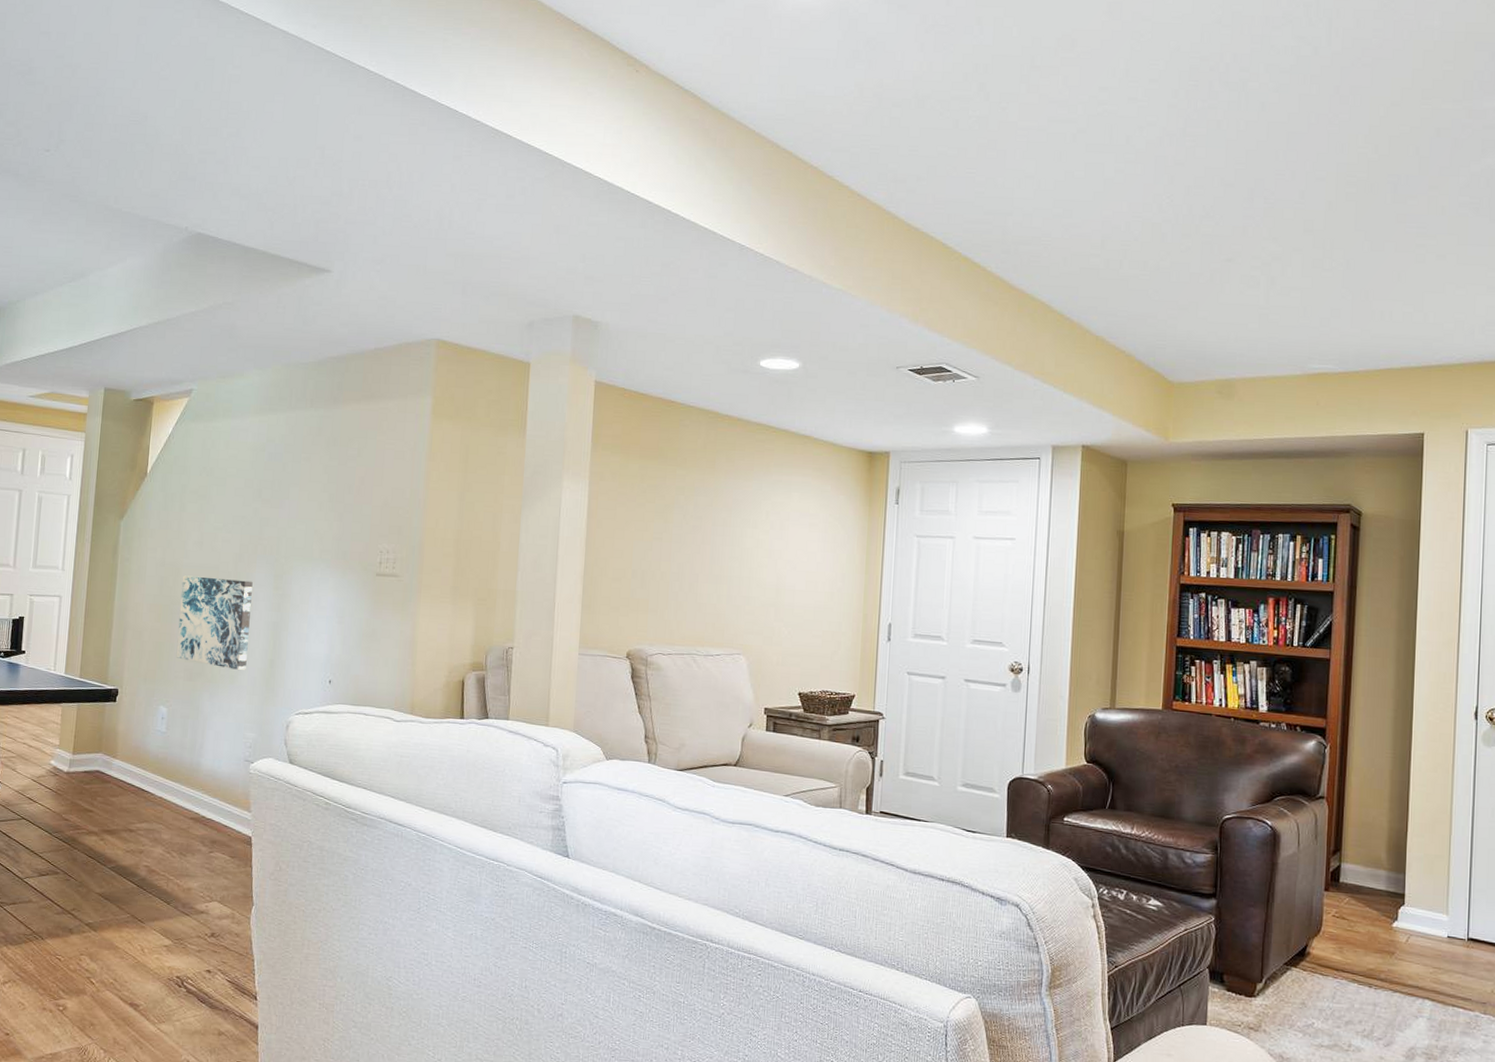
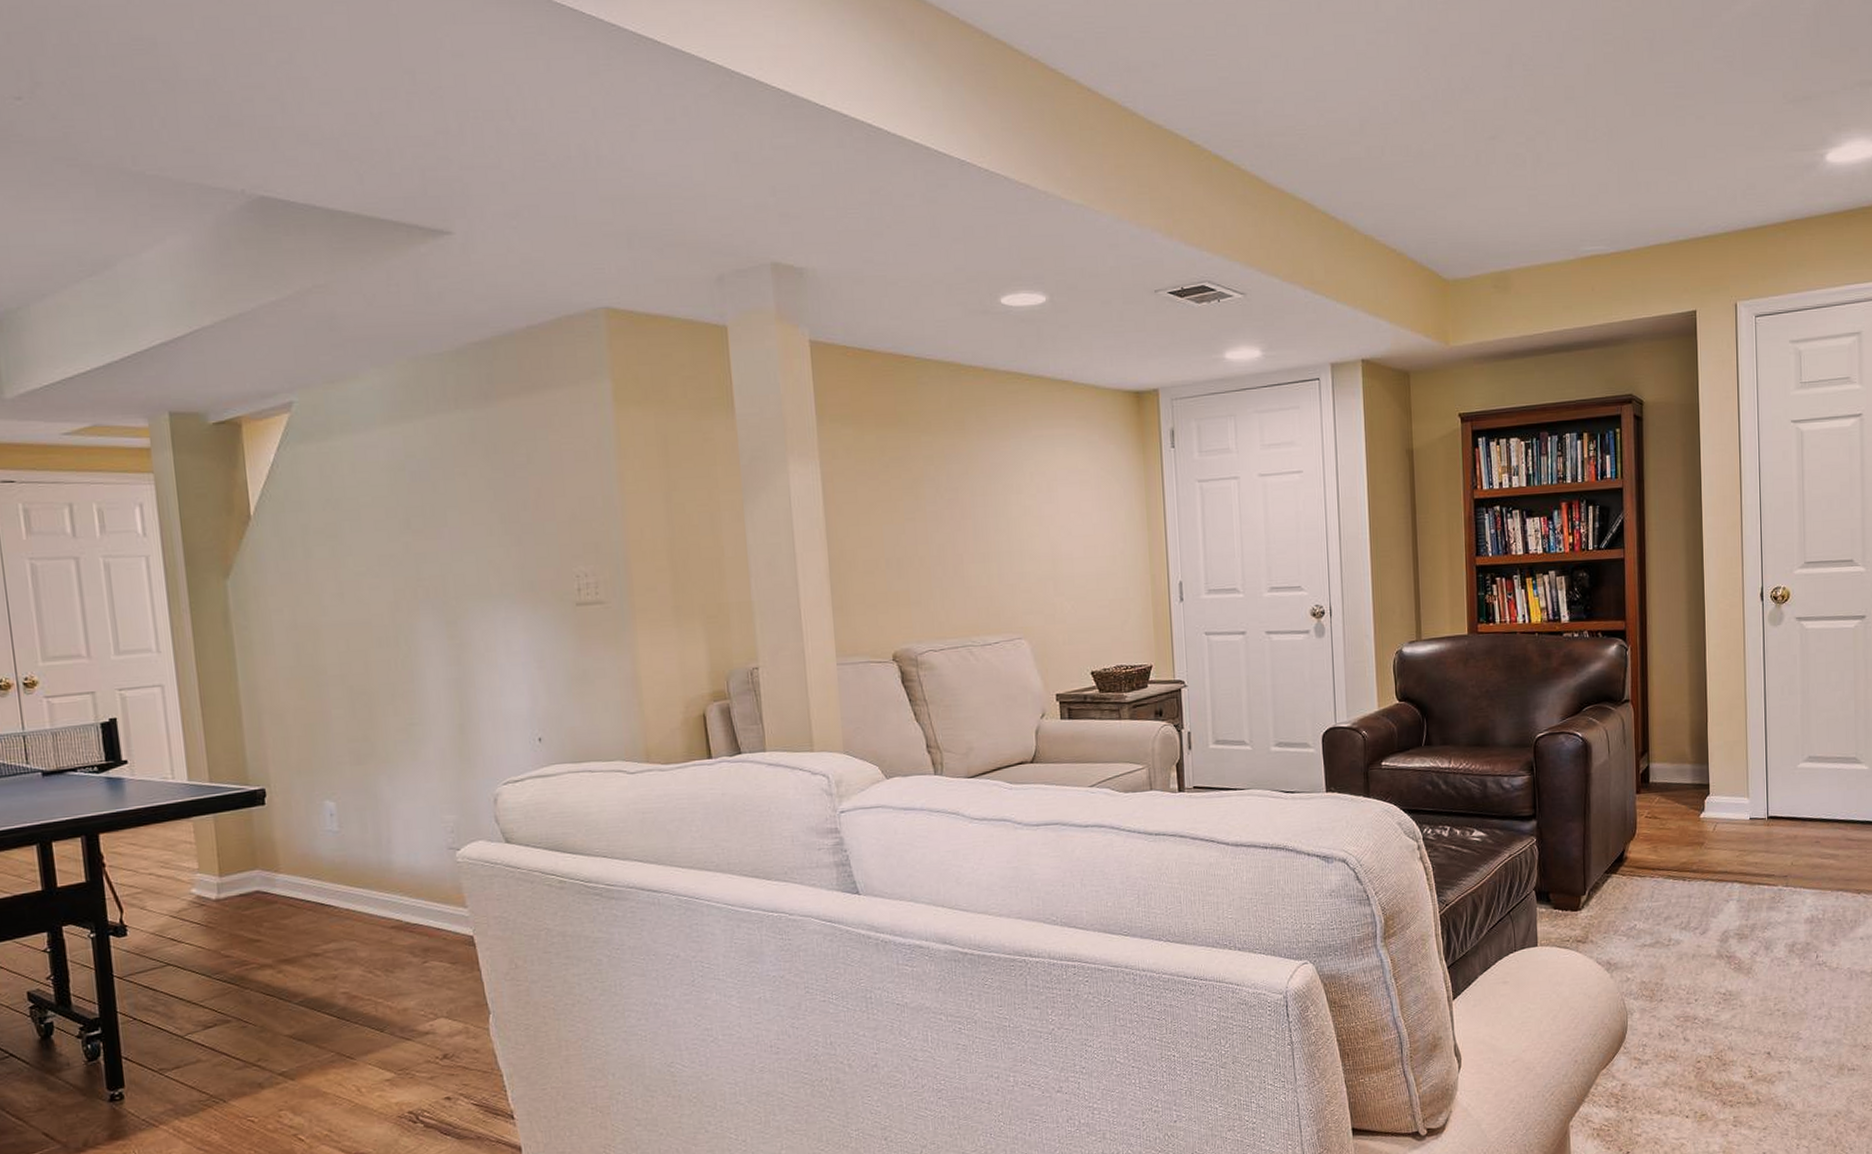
wall art: present [176,575,253,671] -> none [324,633,430,744]

